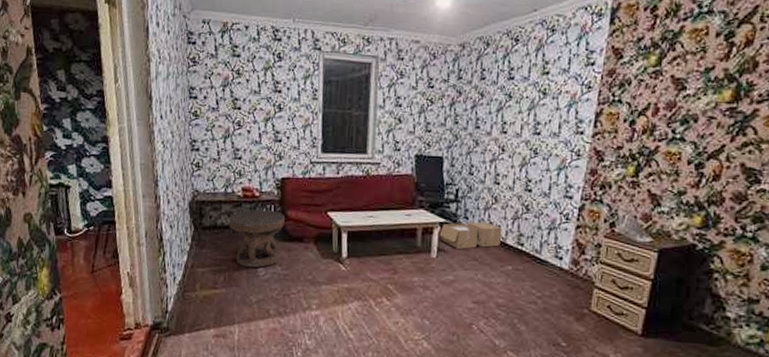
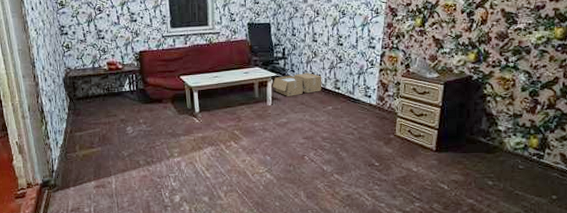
carved stool: present [229,209,285,268] -> none [99,79,145,128]

